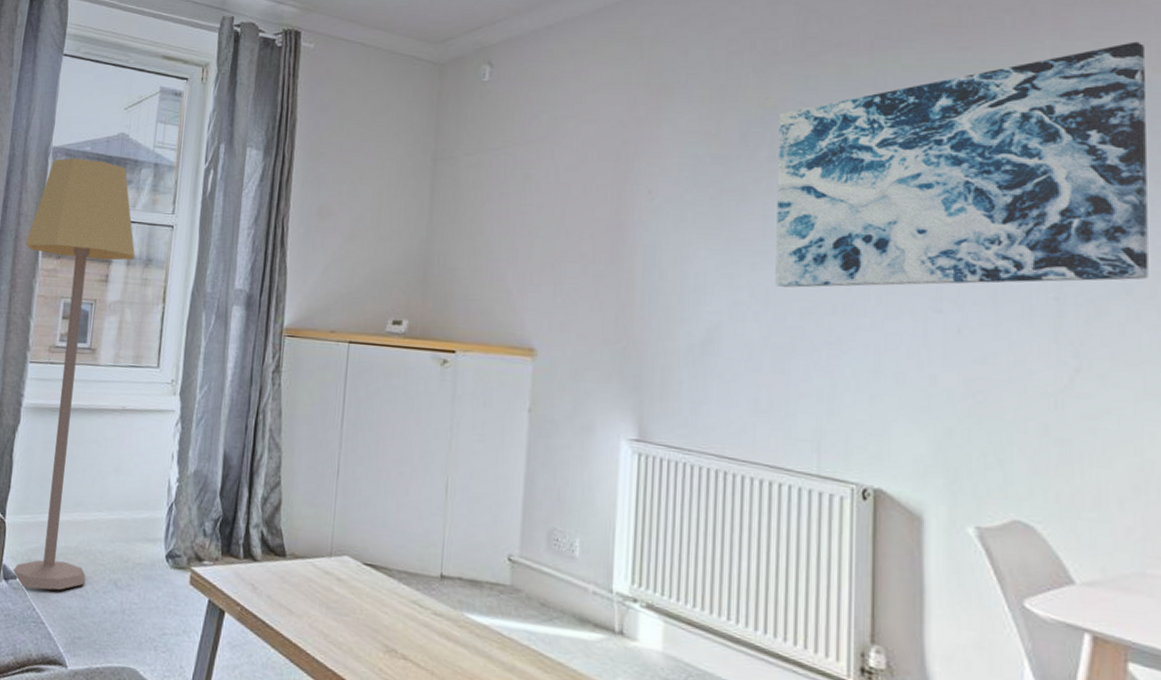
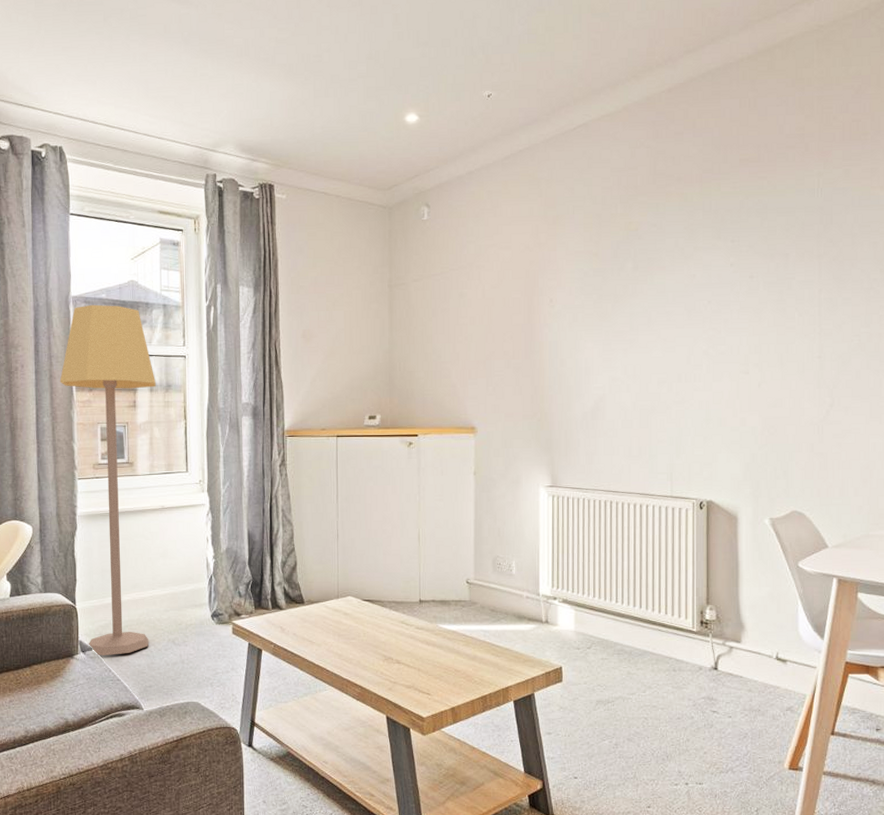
wall art: present [775,41,1149,288] -> none [639,168,875,365]

